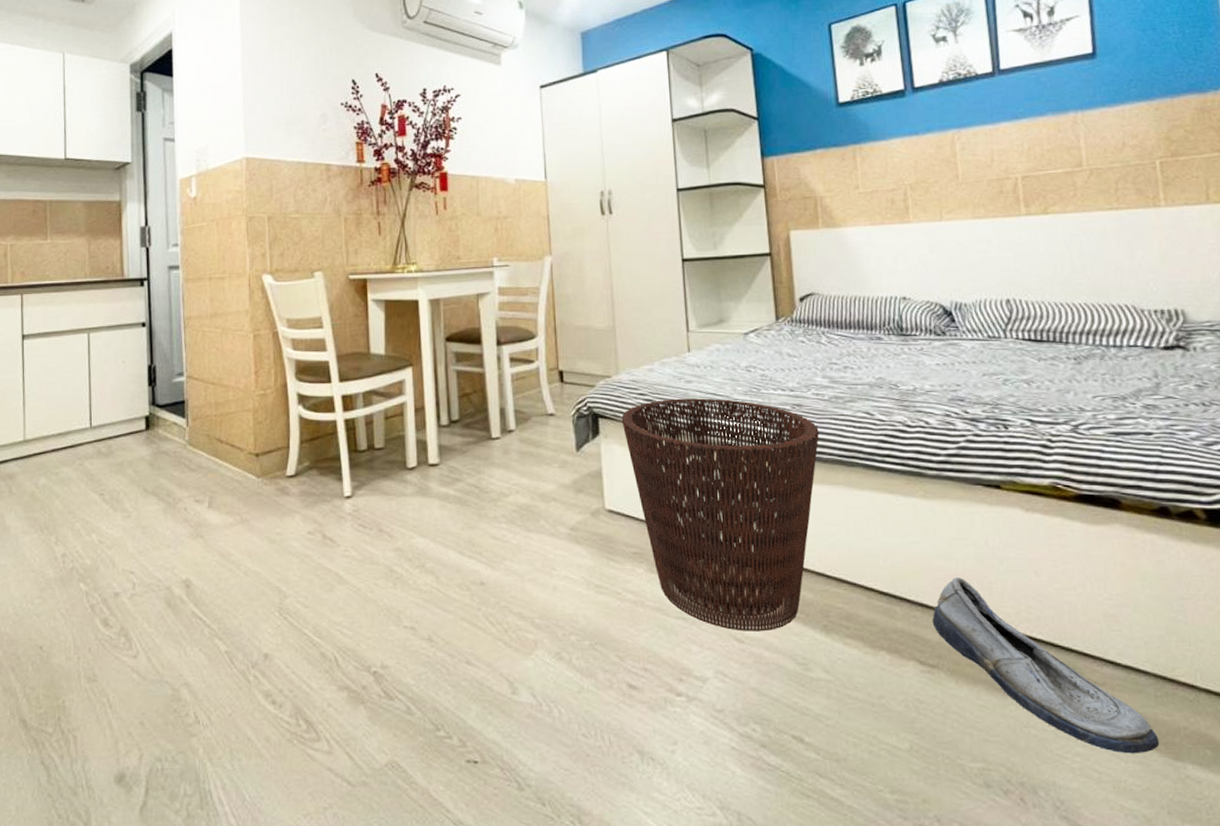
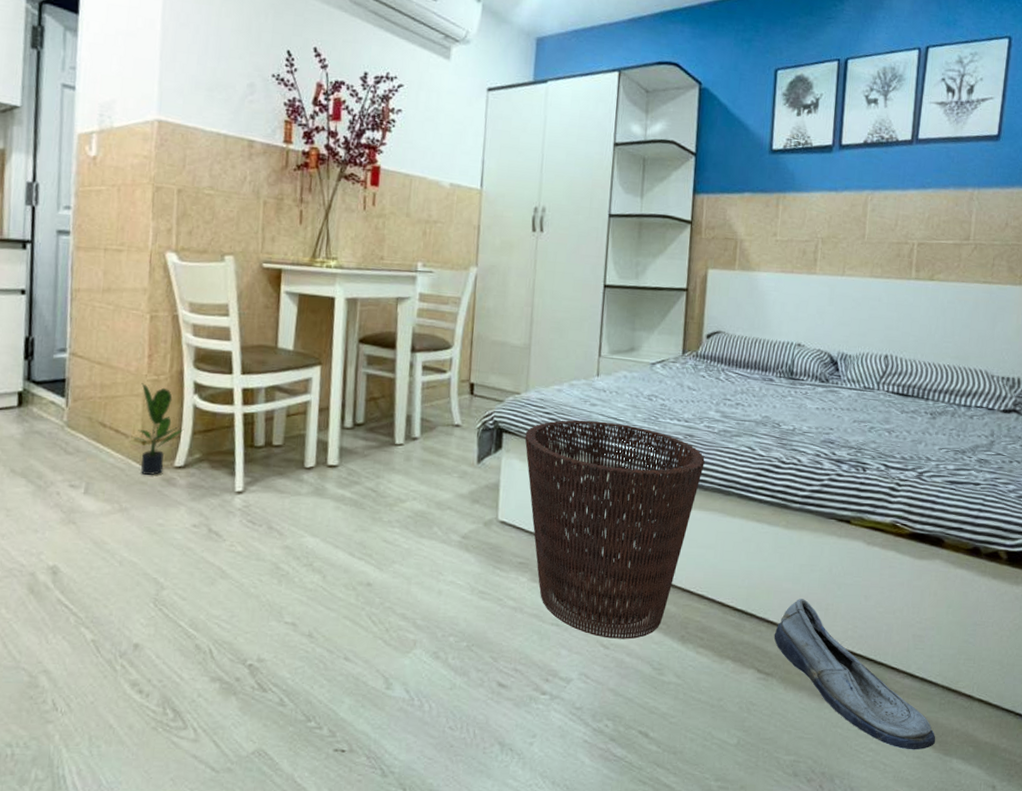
potted plant: none [247,398,292,486] -> present [132,383,184,475]

